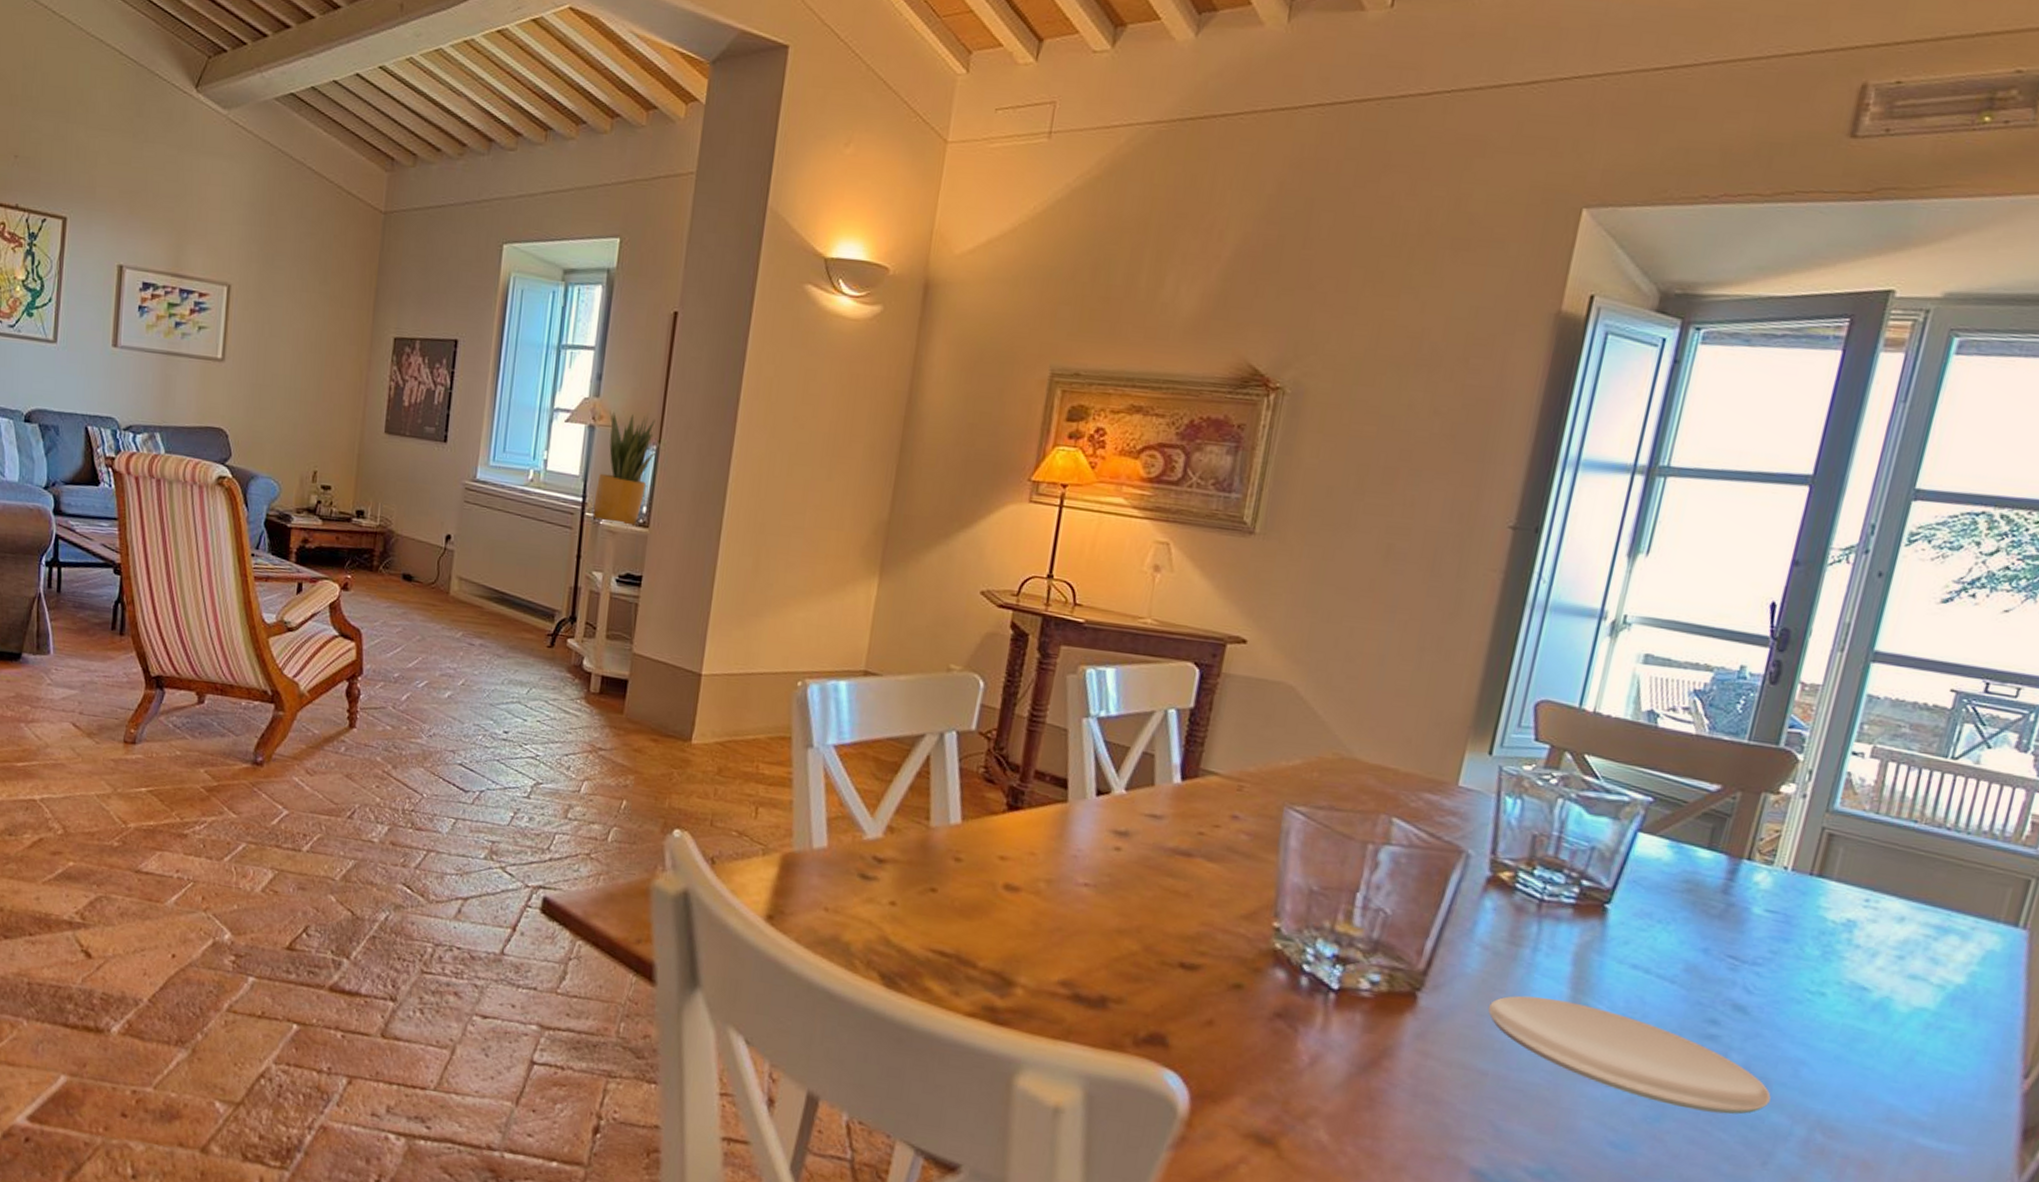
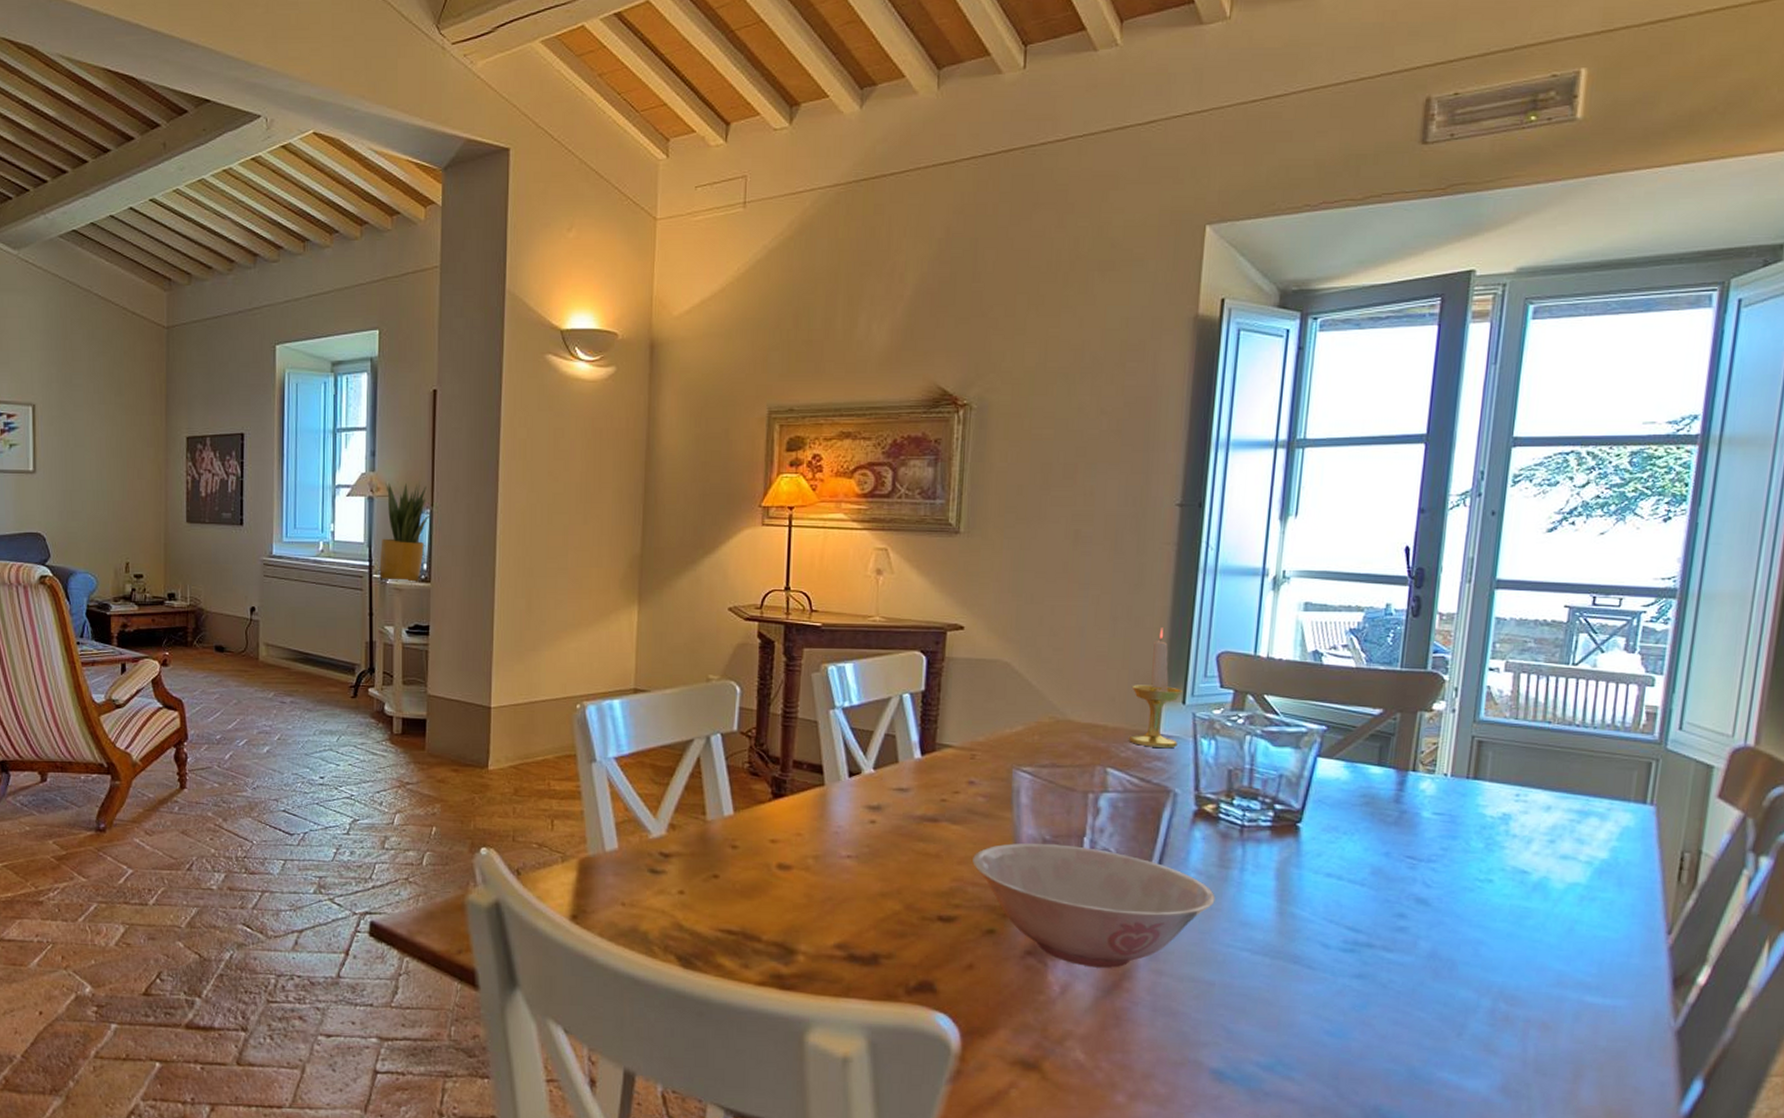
bowl: none [1226,890,1501,1043] -> present [972,842,1216,968]
candlestick: none [1421,665,1491,803] -> present [1128,627,1183,749]
plate: present [1487,995,1771,1114] -> none [1208,911,1458,995]

